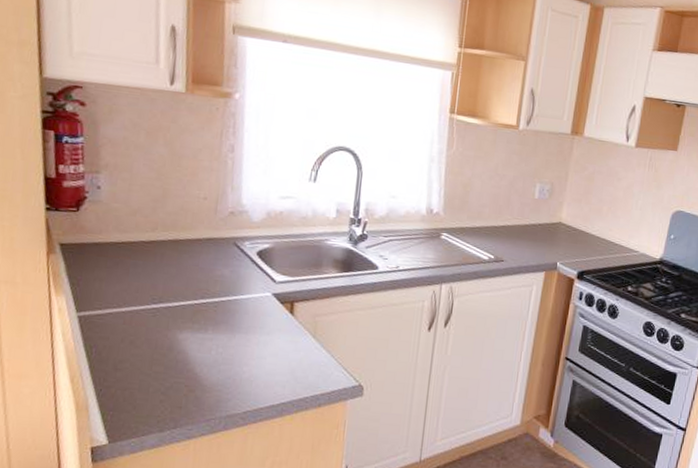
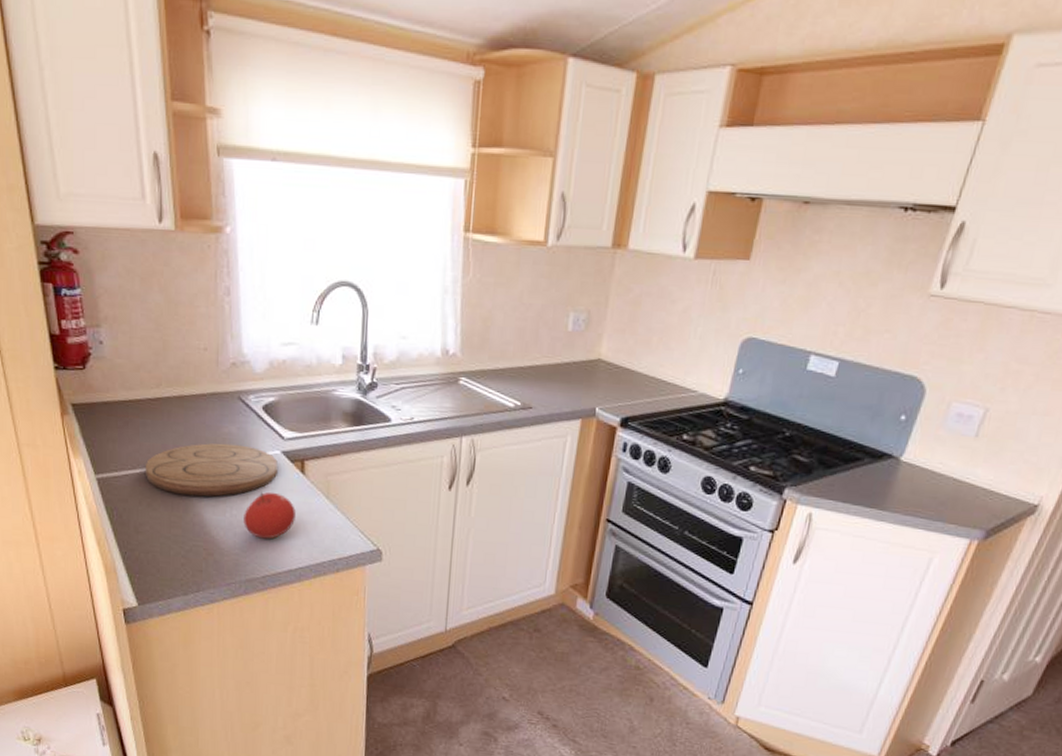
cutting board: none [131,284,268,335] -> present [145,443,278,497]
fruit: none [229,331,282,376] -> present [243,492,295,539]

